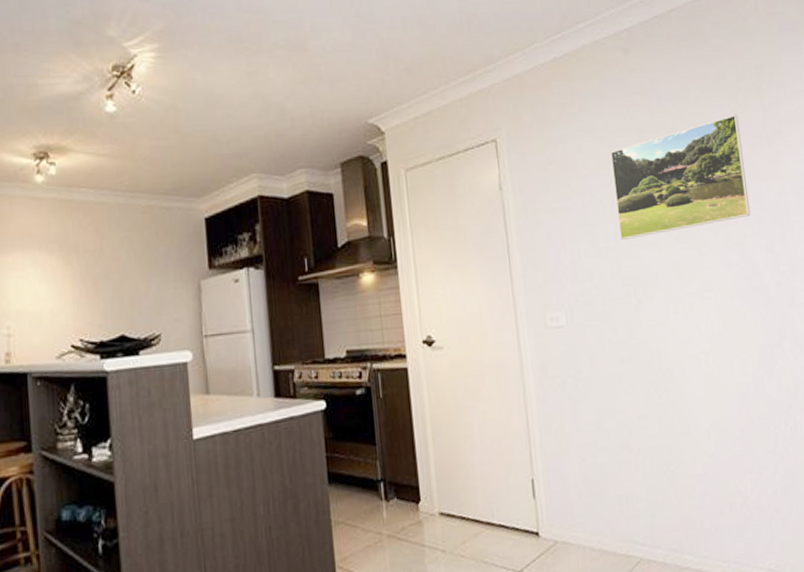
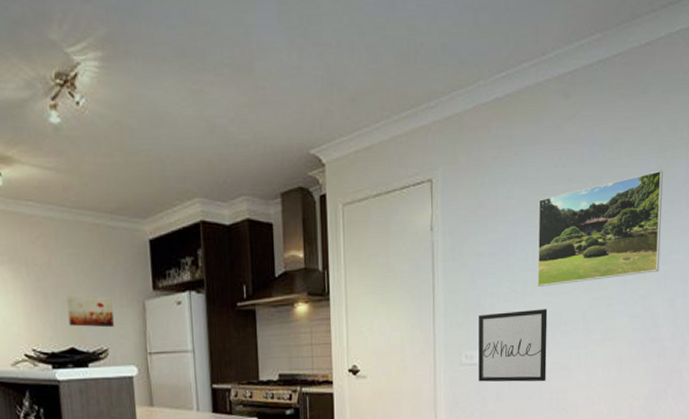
wall art: none [117,280,167,312] -> present [66,295,114,328]
wall art: none [560,262,644,346] -> present [478,309,548,382]

